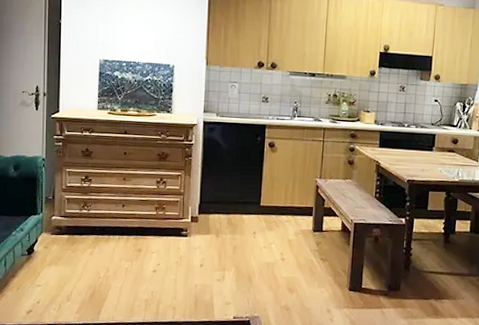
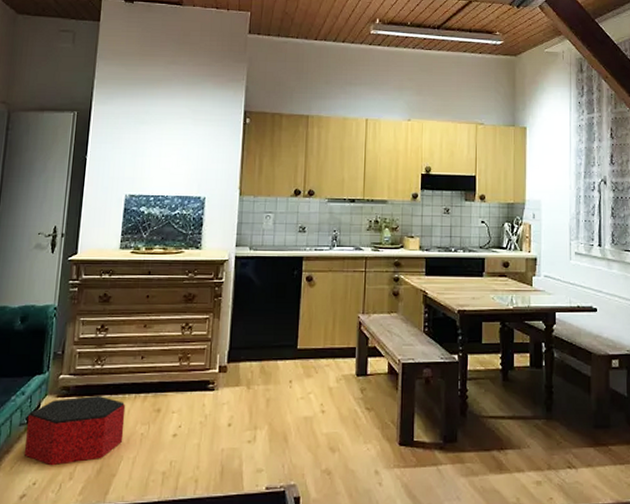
ottoman: none [27,235,111,290] -> present [23,395,126,466]

